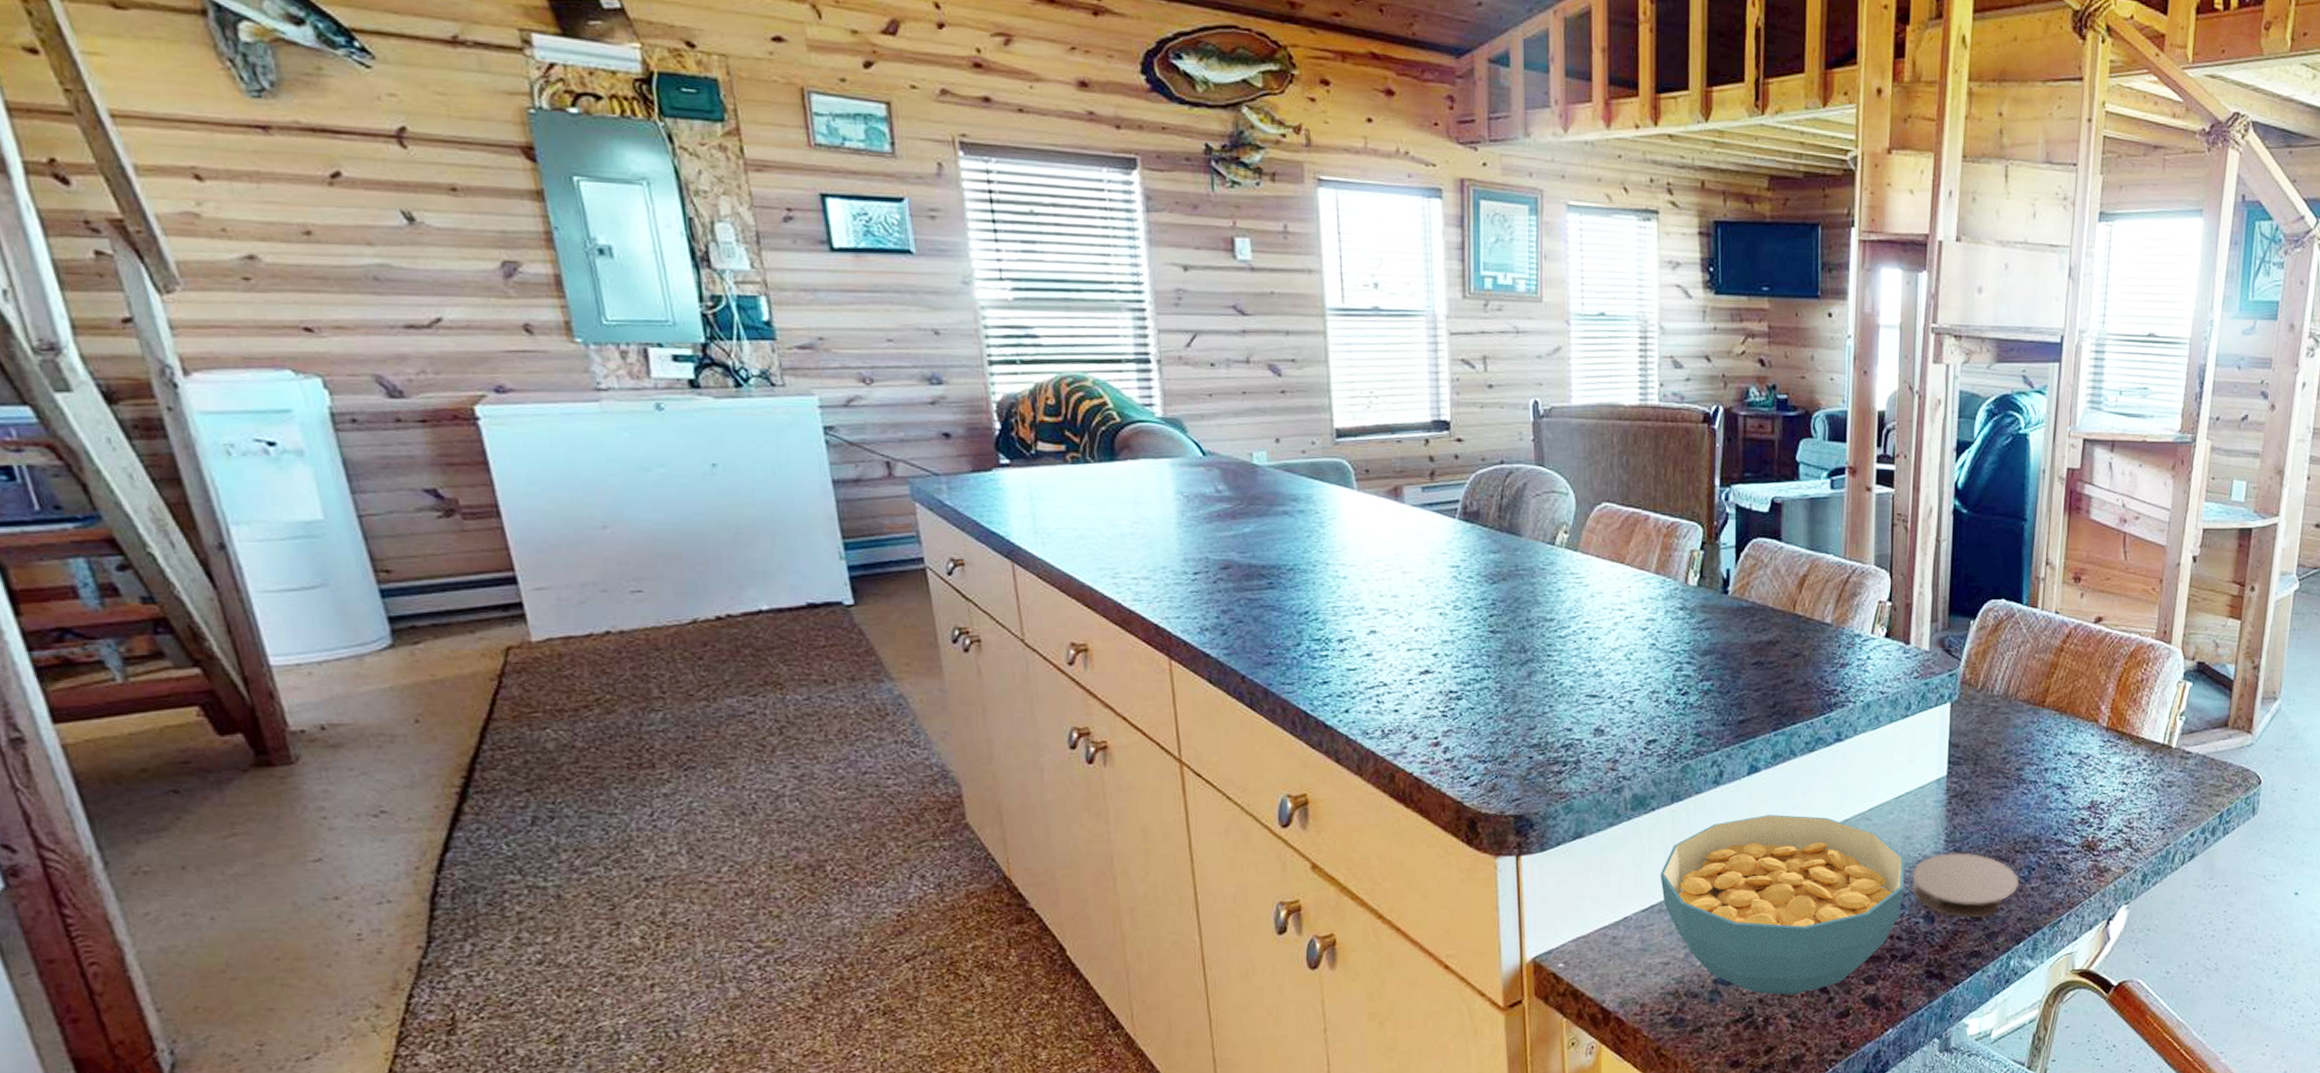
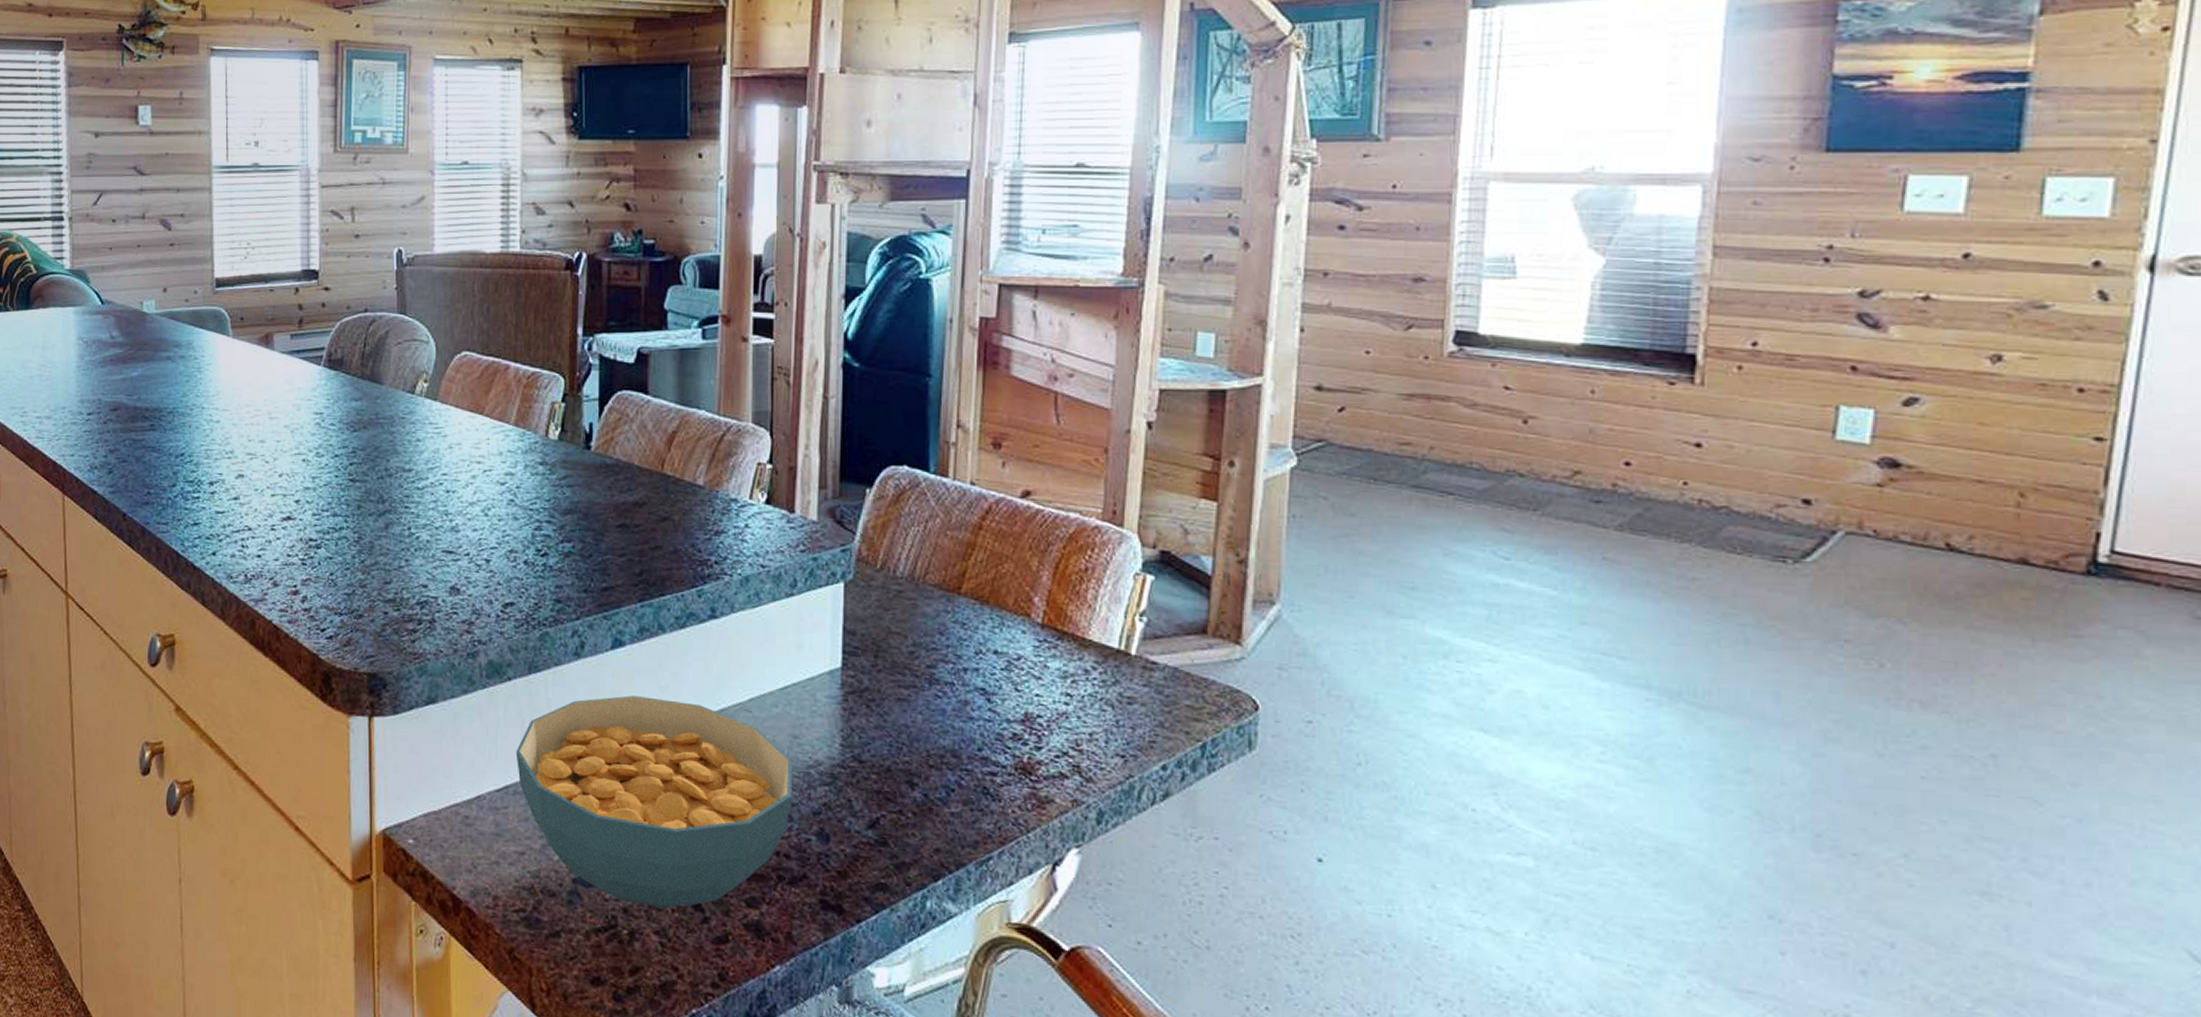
coaster: present [1911,852,2020,919] -> none [800,759,935,844]

